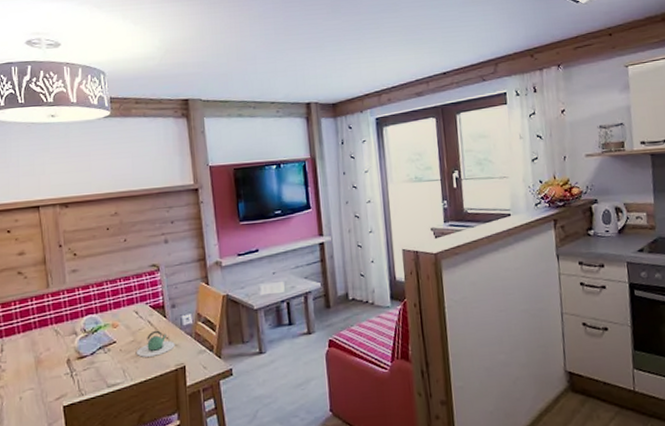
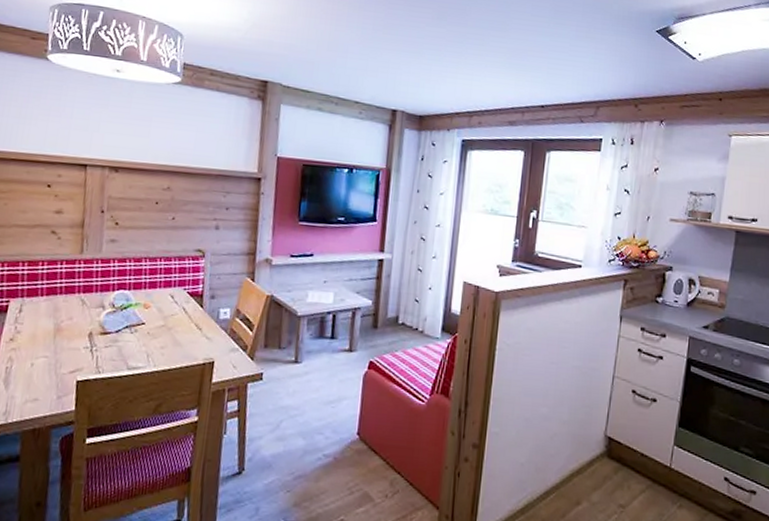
teapot: present [135,330,175,357] -> none [164,319,208,346]

